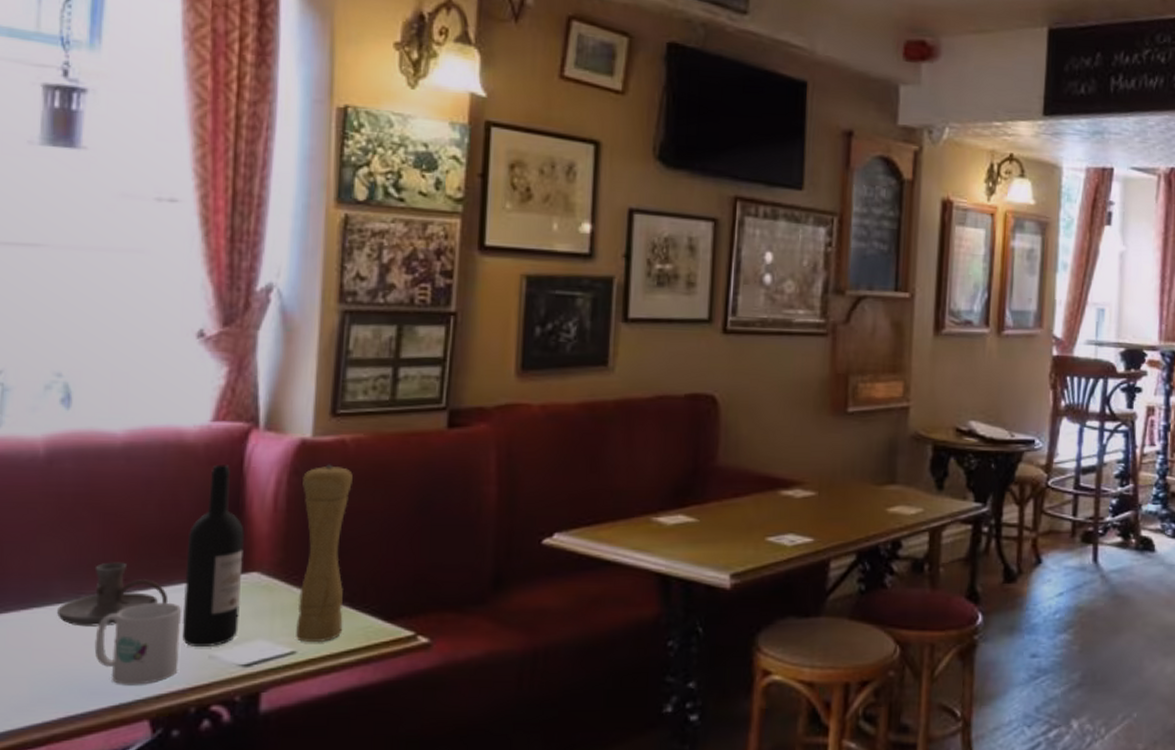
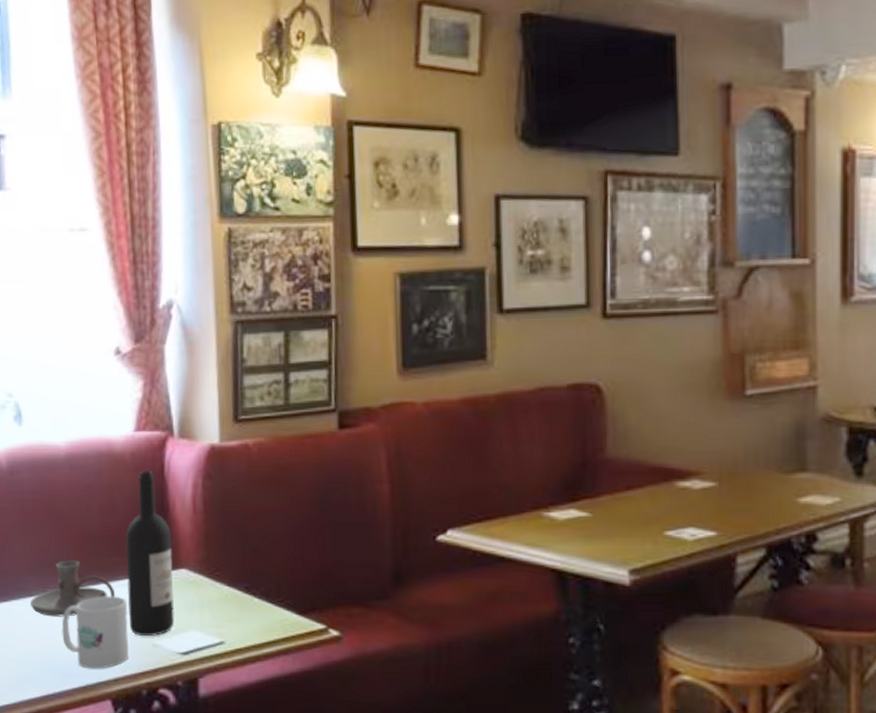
pepper mill: present [296,464,353,643] -> none [215,467,263,634]

